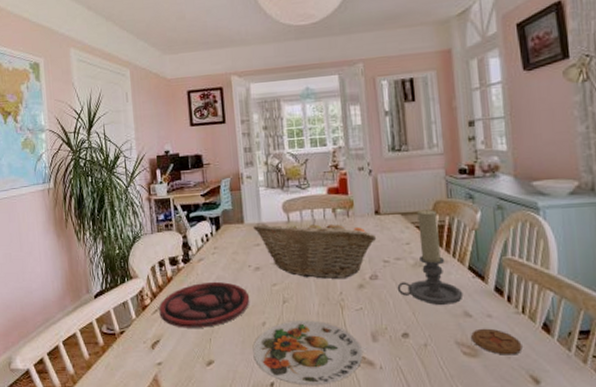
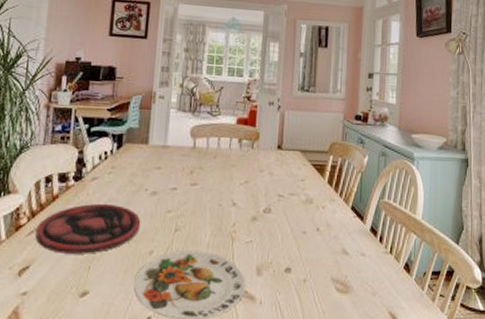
fruit basket: present [253,219,377,279] -> none [157,146,276,210]
candle holder: present [397,210,464,305] -> none [287,149,344,242]
coaster: present [471,328,522,355] -> none [345,266,386,293]

